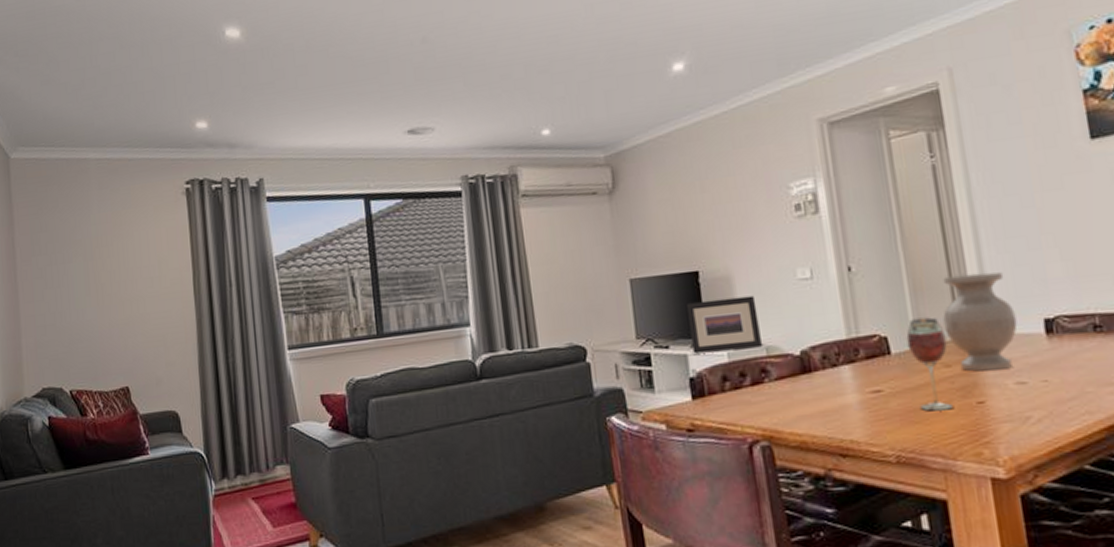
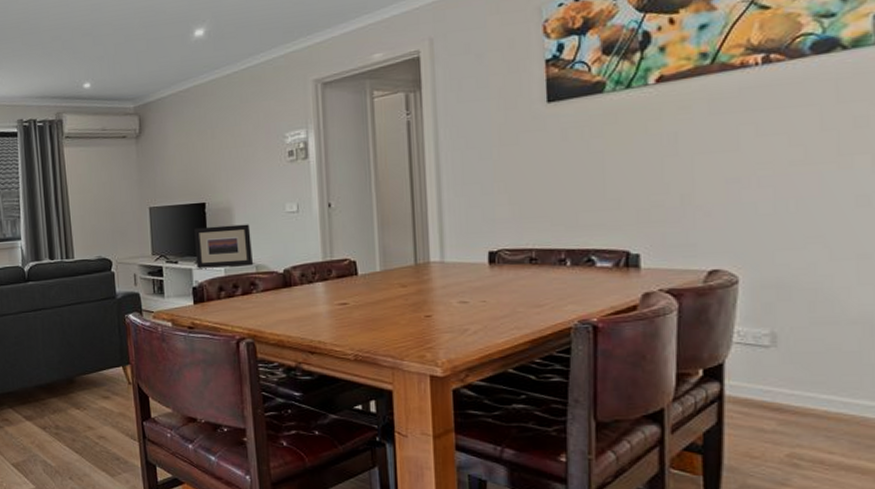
wineglass: present [906,317,954,411] -> none [372,246,406,321]
vase: present [943,272,1018,372] -> none [404,211,466,292]

